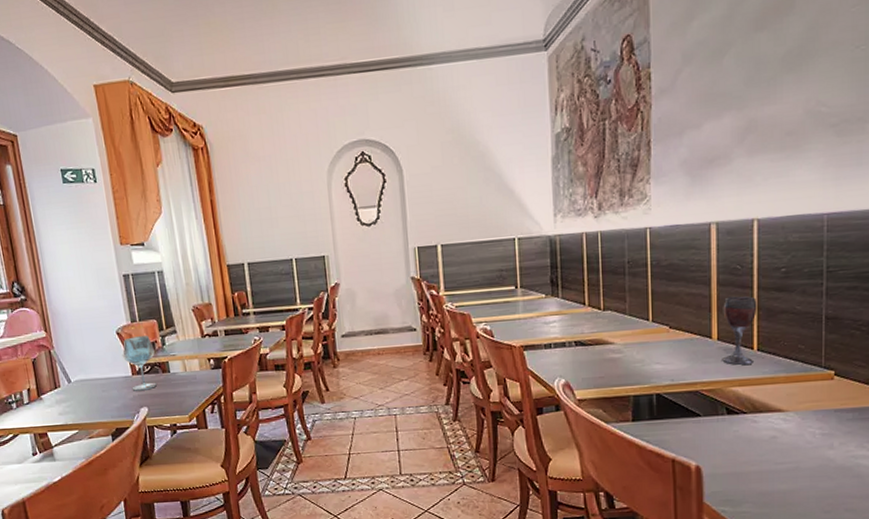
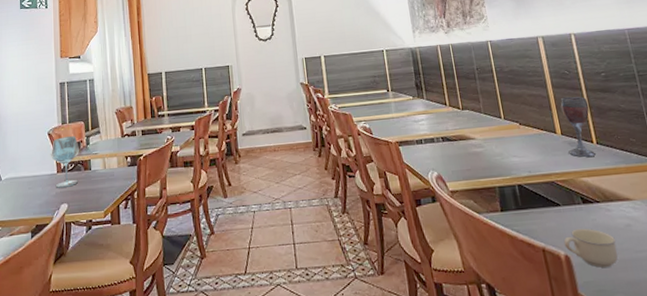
cup: none [697,439,755,478] -> present [563,228,618,268]

